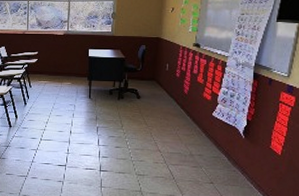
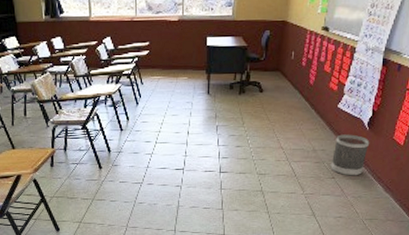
wastebasket: none [208,141,247,183] -> present [330,134,370,176]

